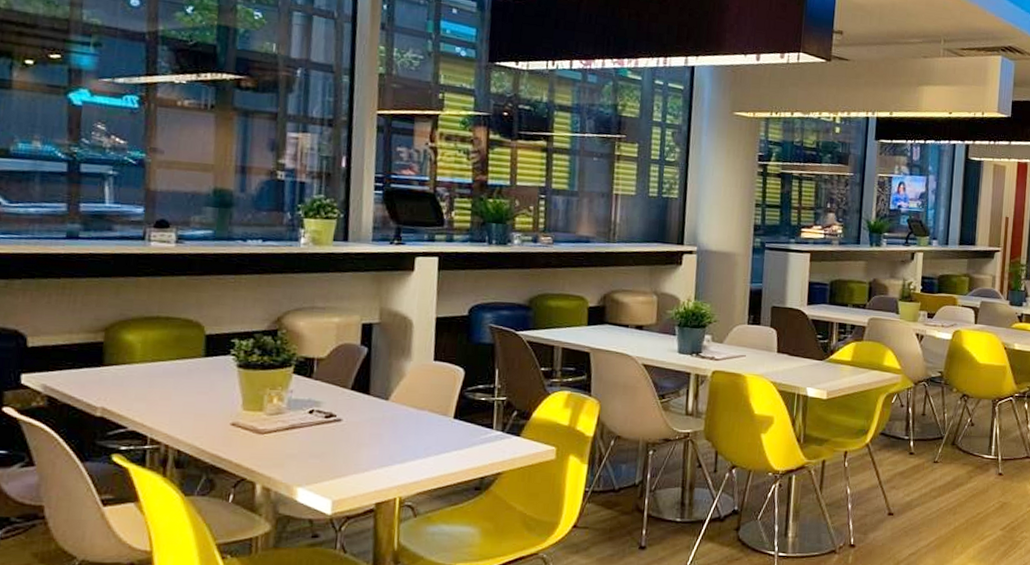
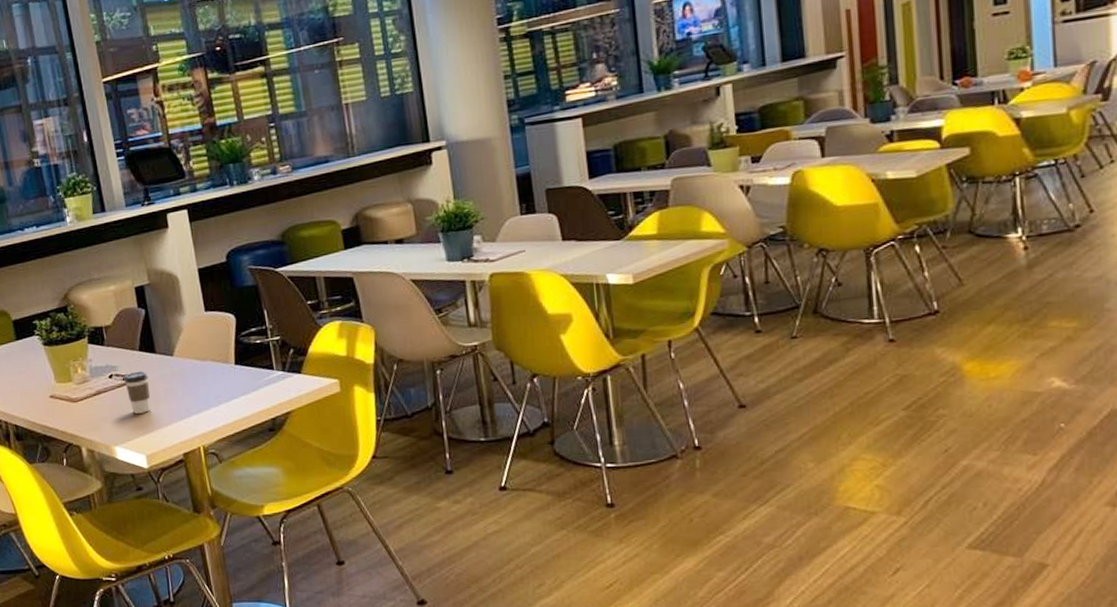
coffee cup: none [326,410,355,456] -> present [124,370,151,414]

